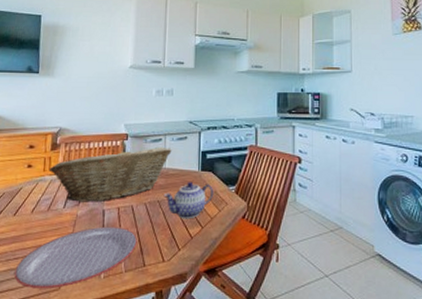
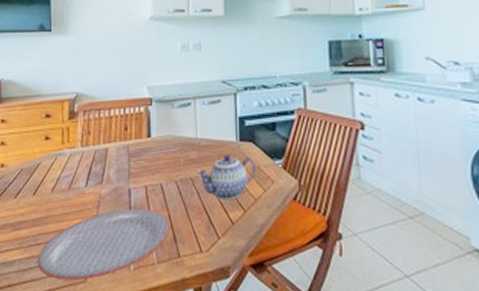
fruit basket: present [48,147,172,202] -> none [67,114,203,180]

